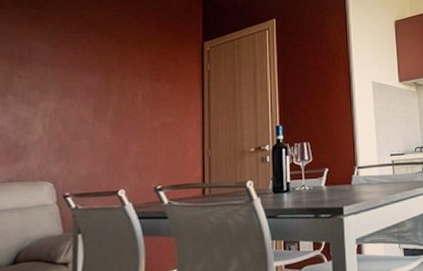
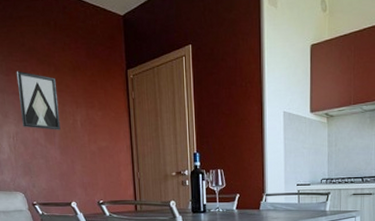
wall art: none [65,43,117,106] -> present [16,71,61,130]

